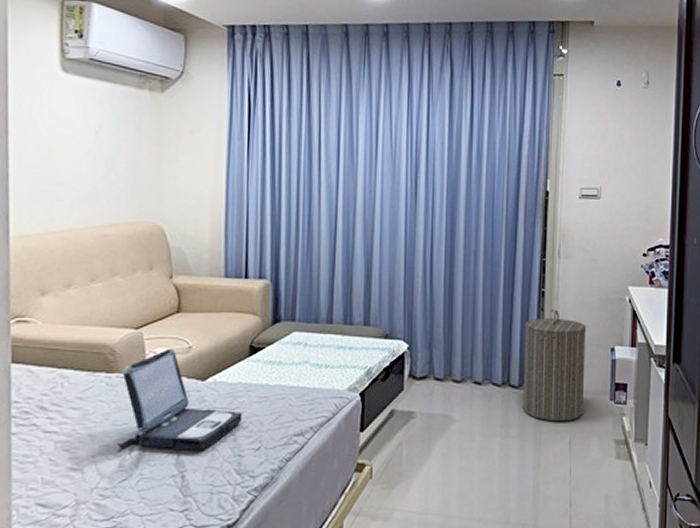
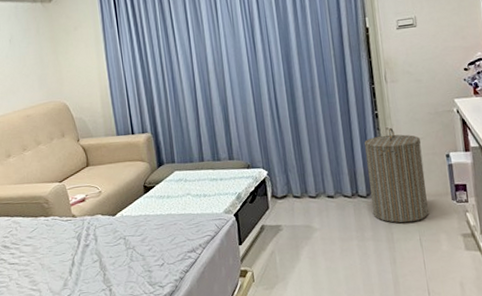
laptop: present [118,348,243,450] -> none [55,194,147,273]

